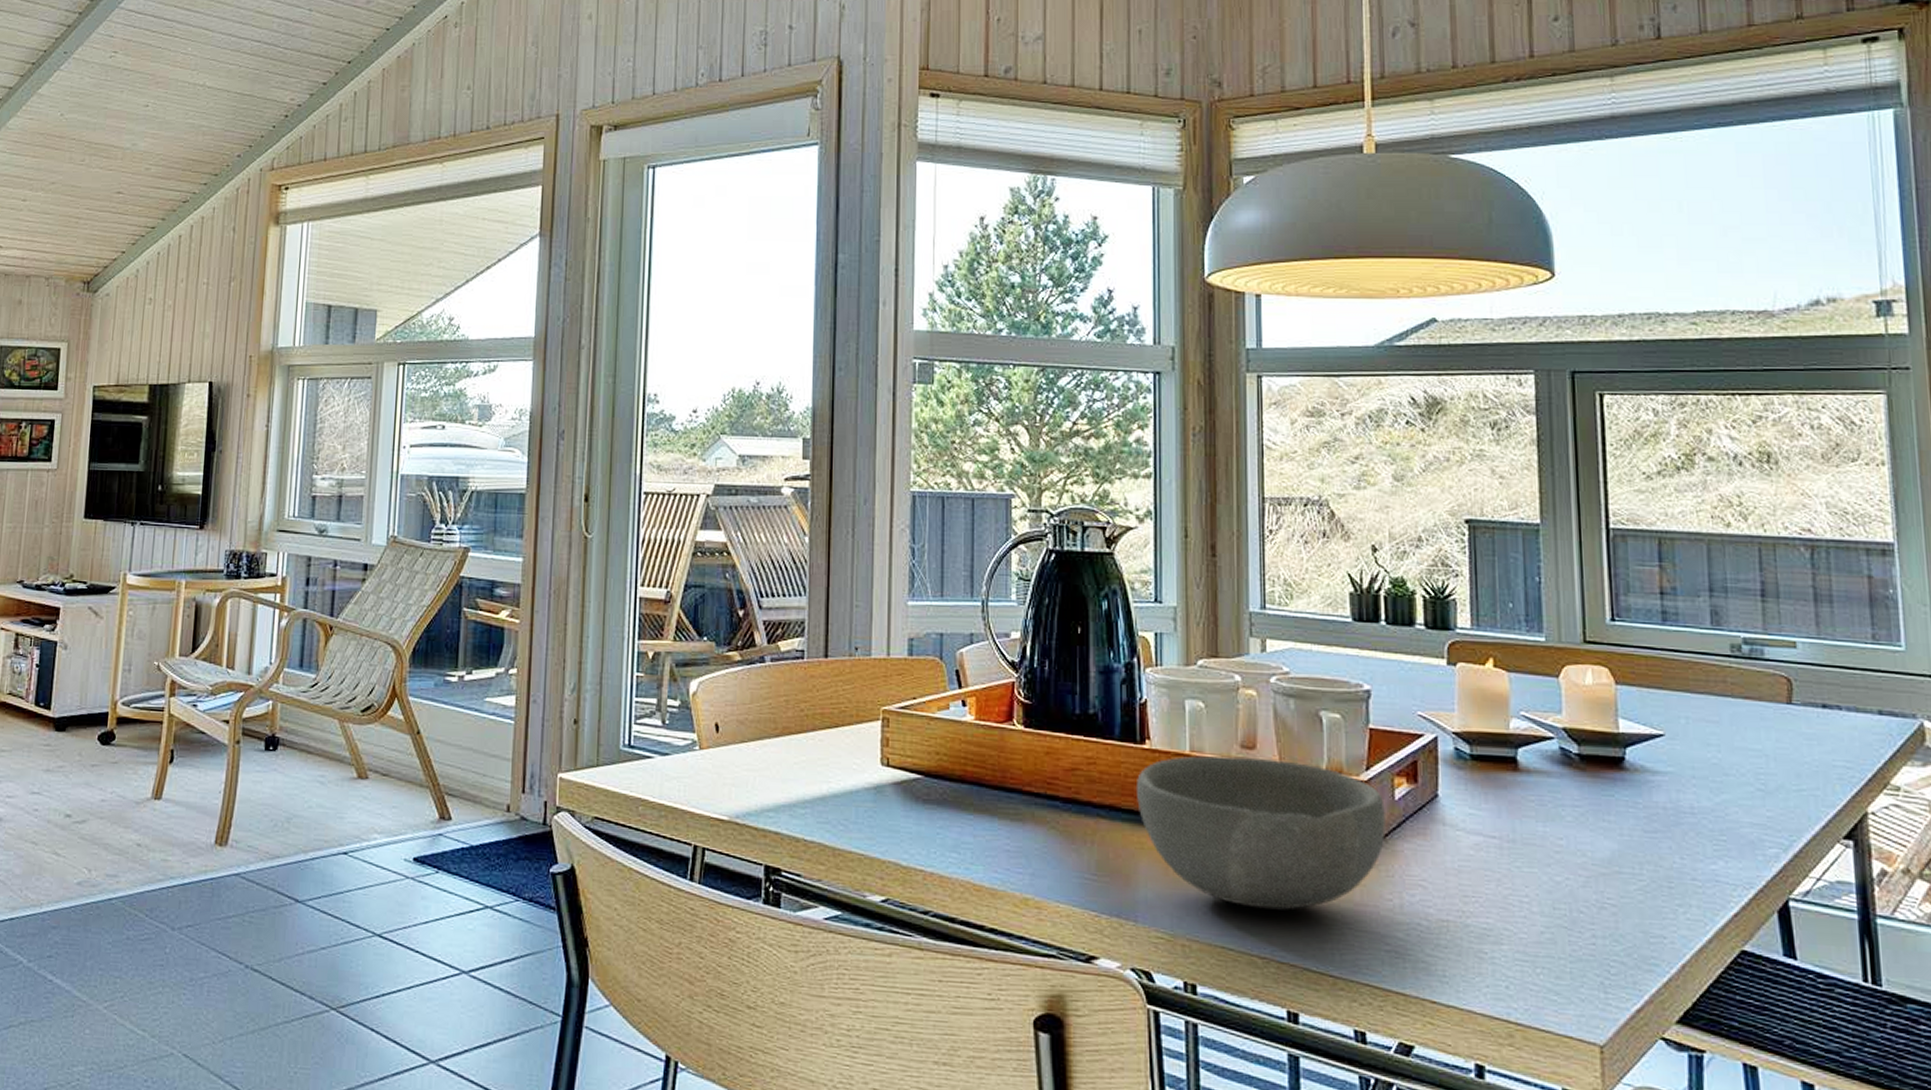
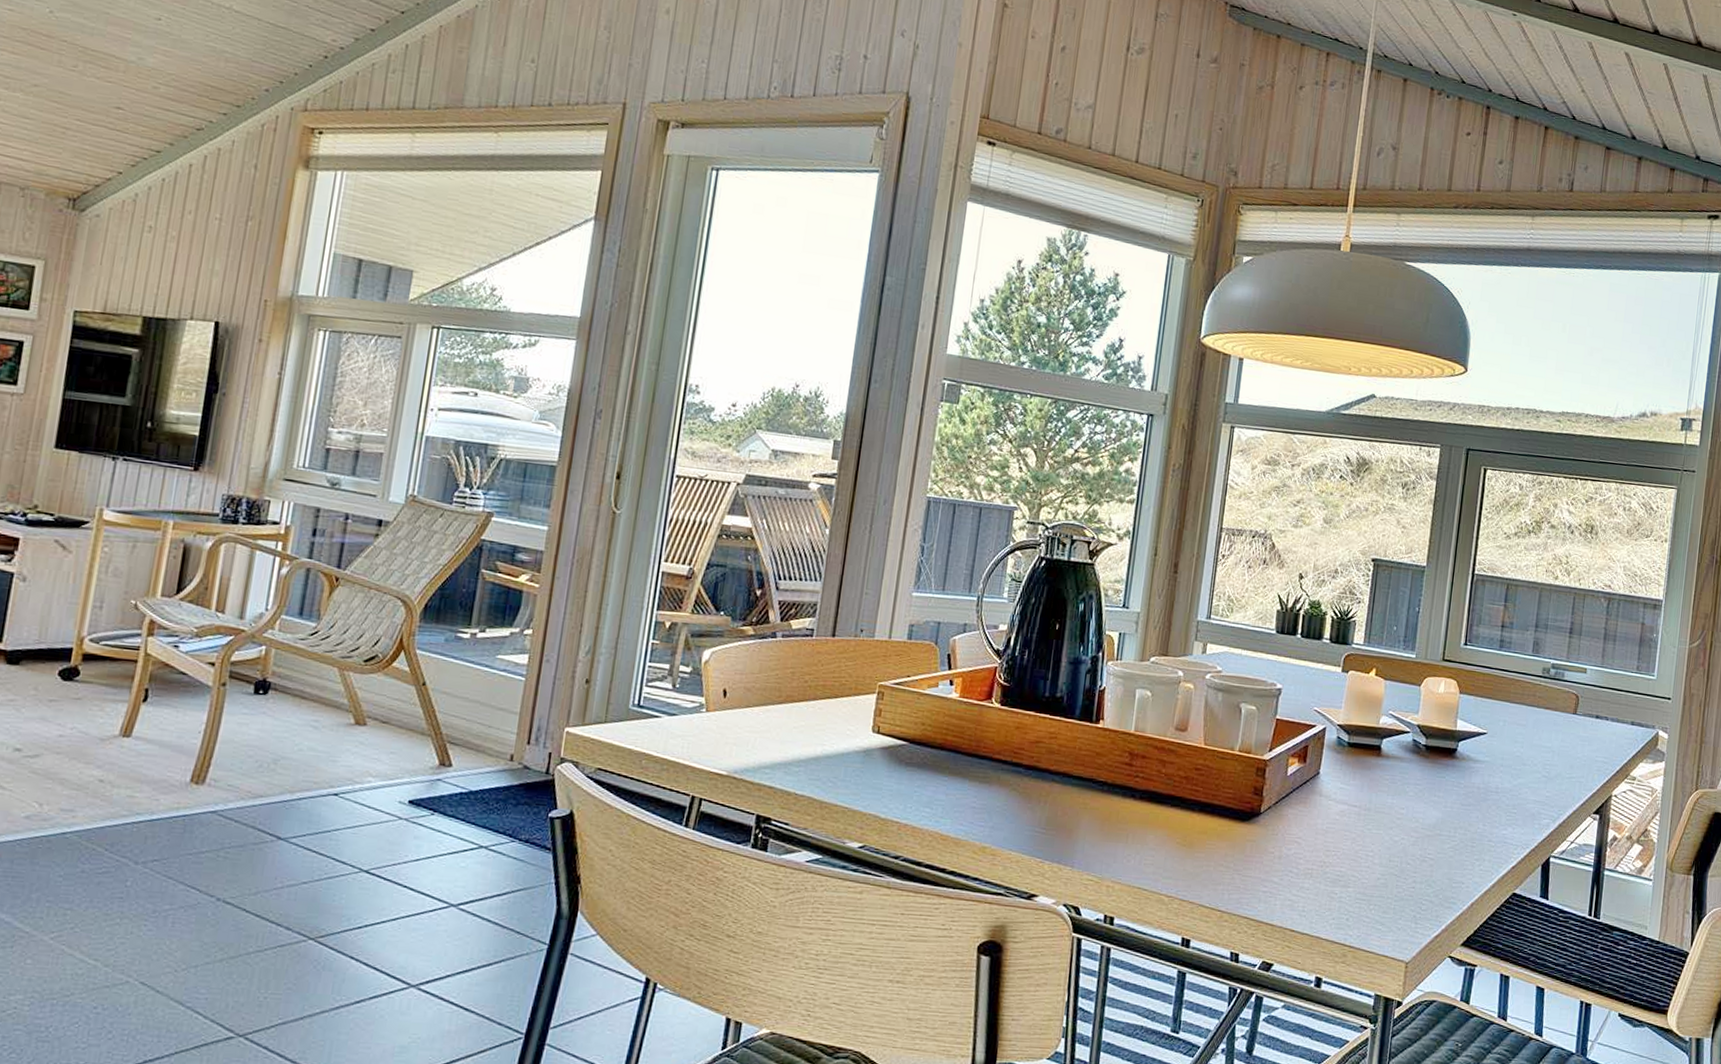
bowl: present [1135,755,1387,910] -> none [1086,735,1279,860]

